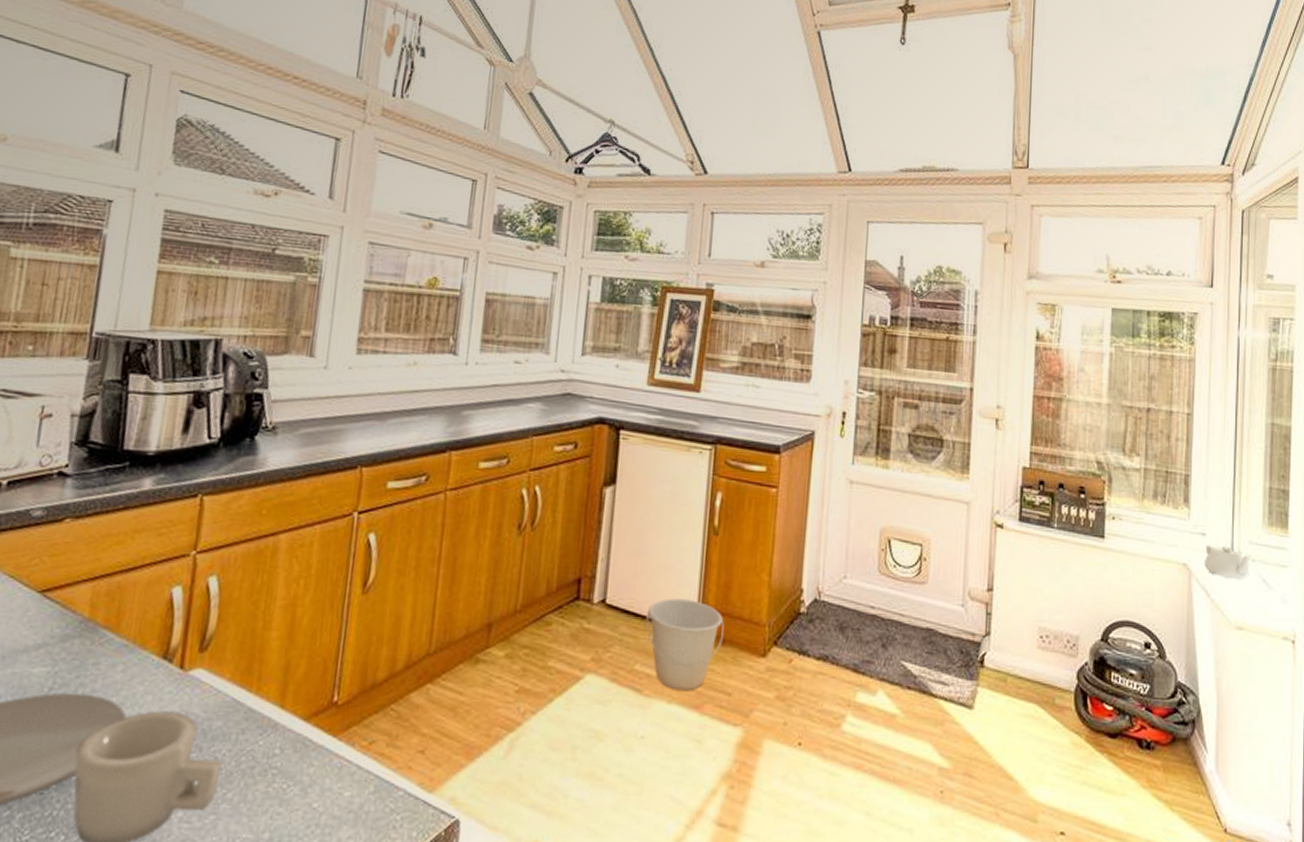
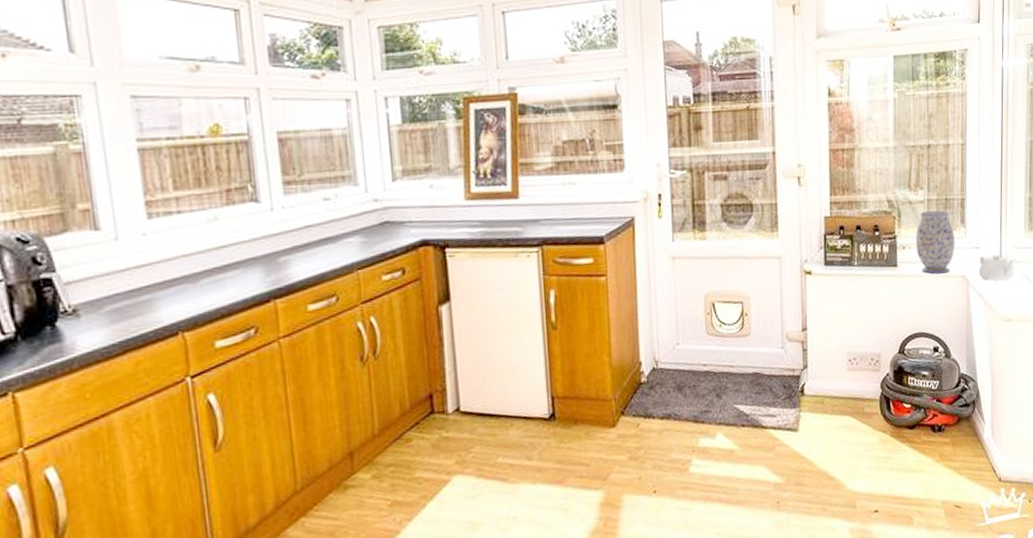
bucket: present [645,598,724,691] -> none [500,391,575,472]
vase: none [1128,480,1176,557] -> present [916,210,955,274]

